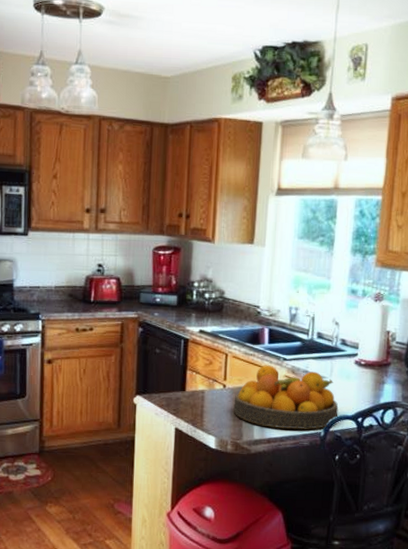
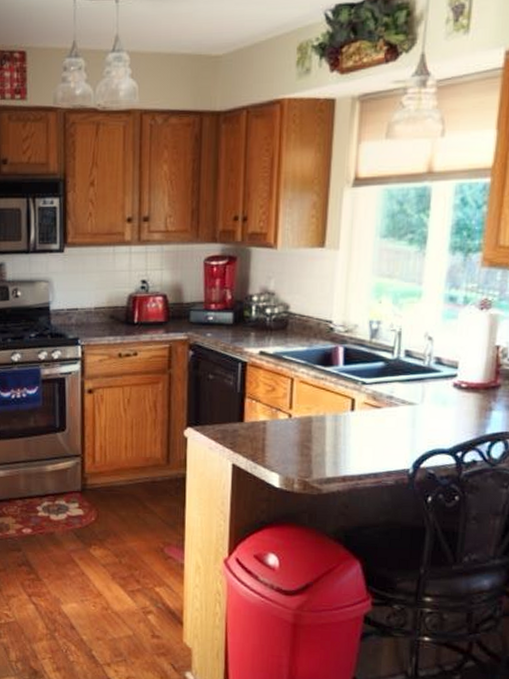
fruit bowl: present [233,365,339,429] -> none [301,390,432,466]

